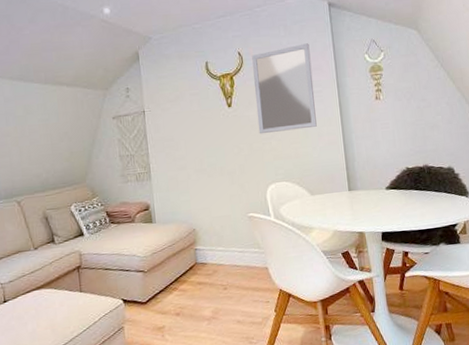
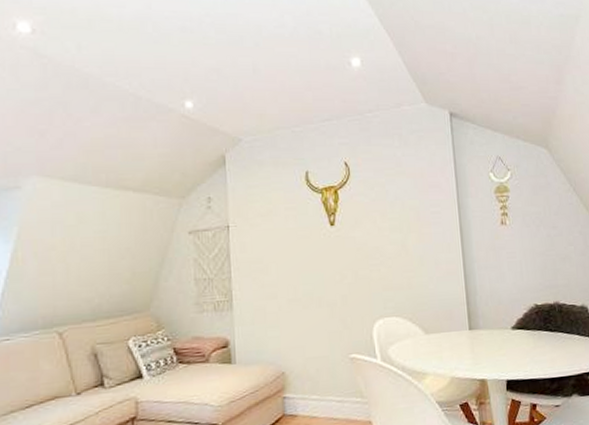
home mirror: present [252,43,317,134] -> none [360,156,434,260]

